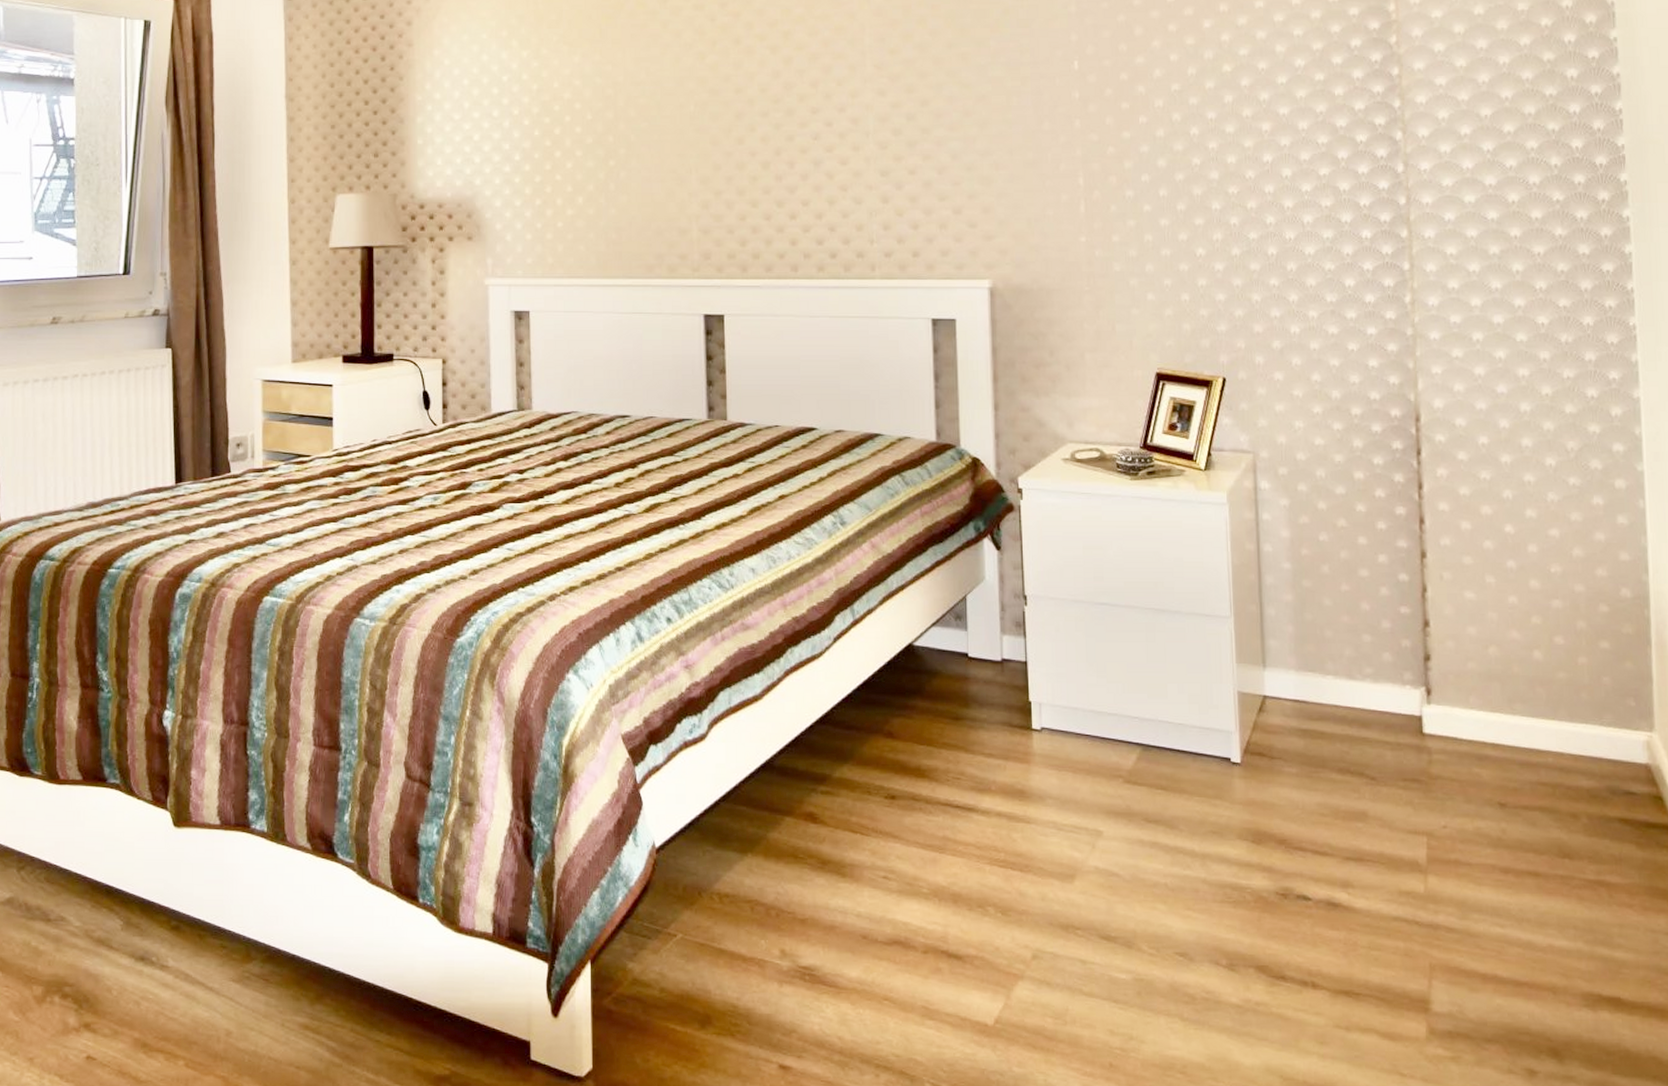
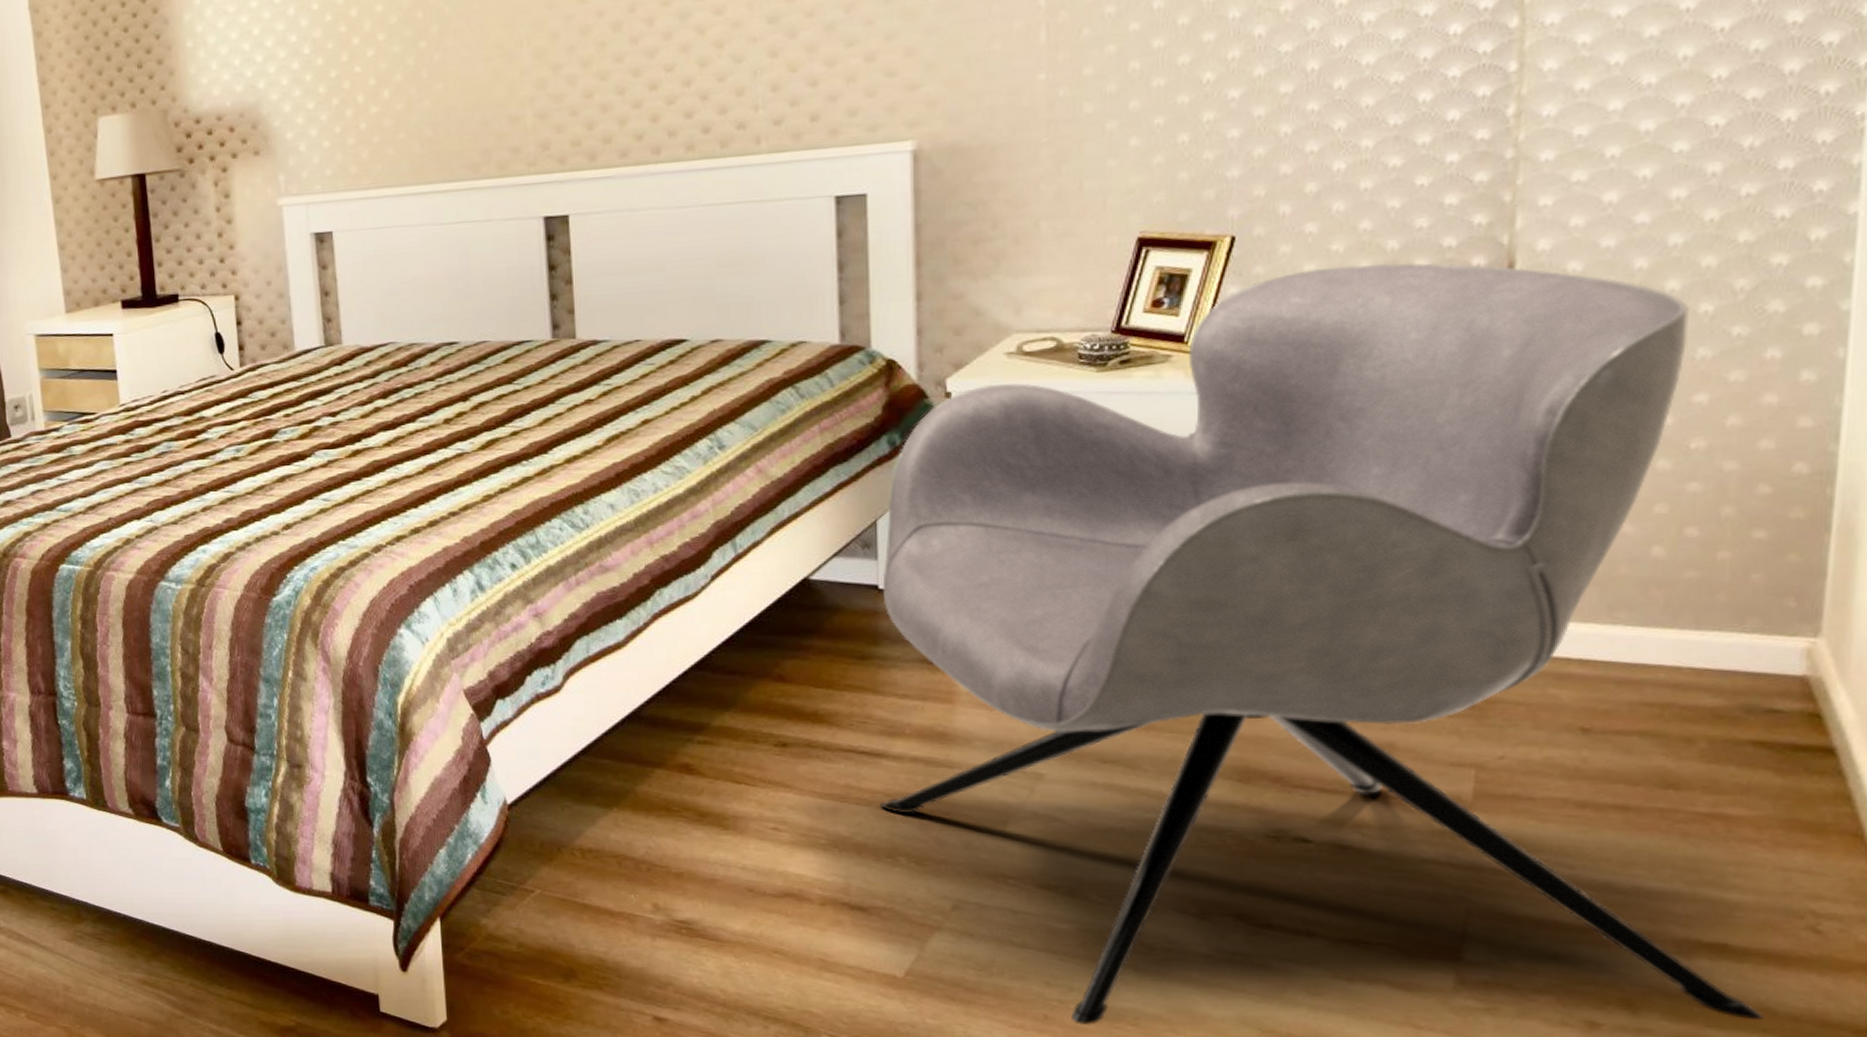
armchair: none [971,408,1653,1074] -> present [880,262,1764,1026]

